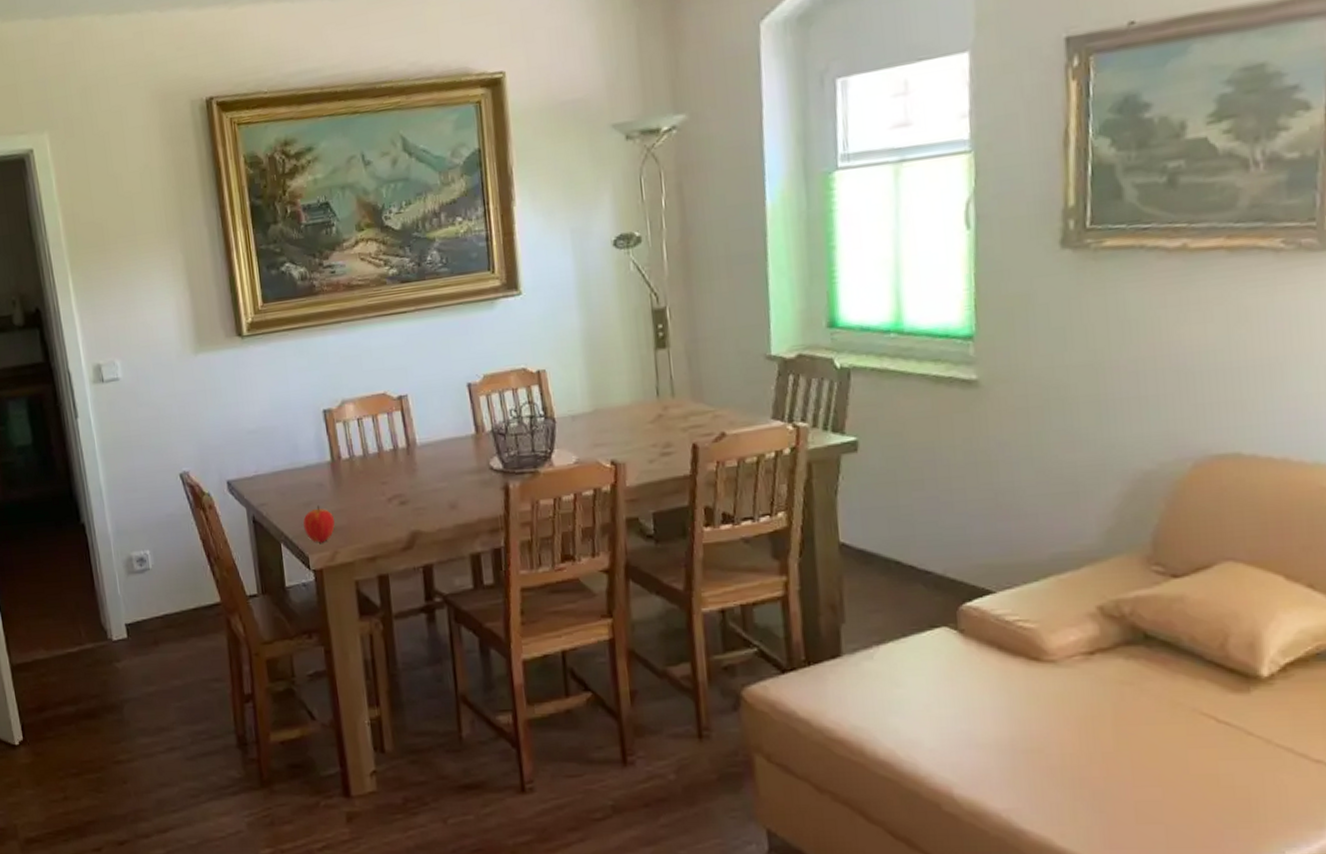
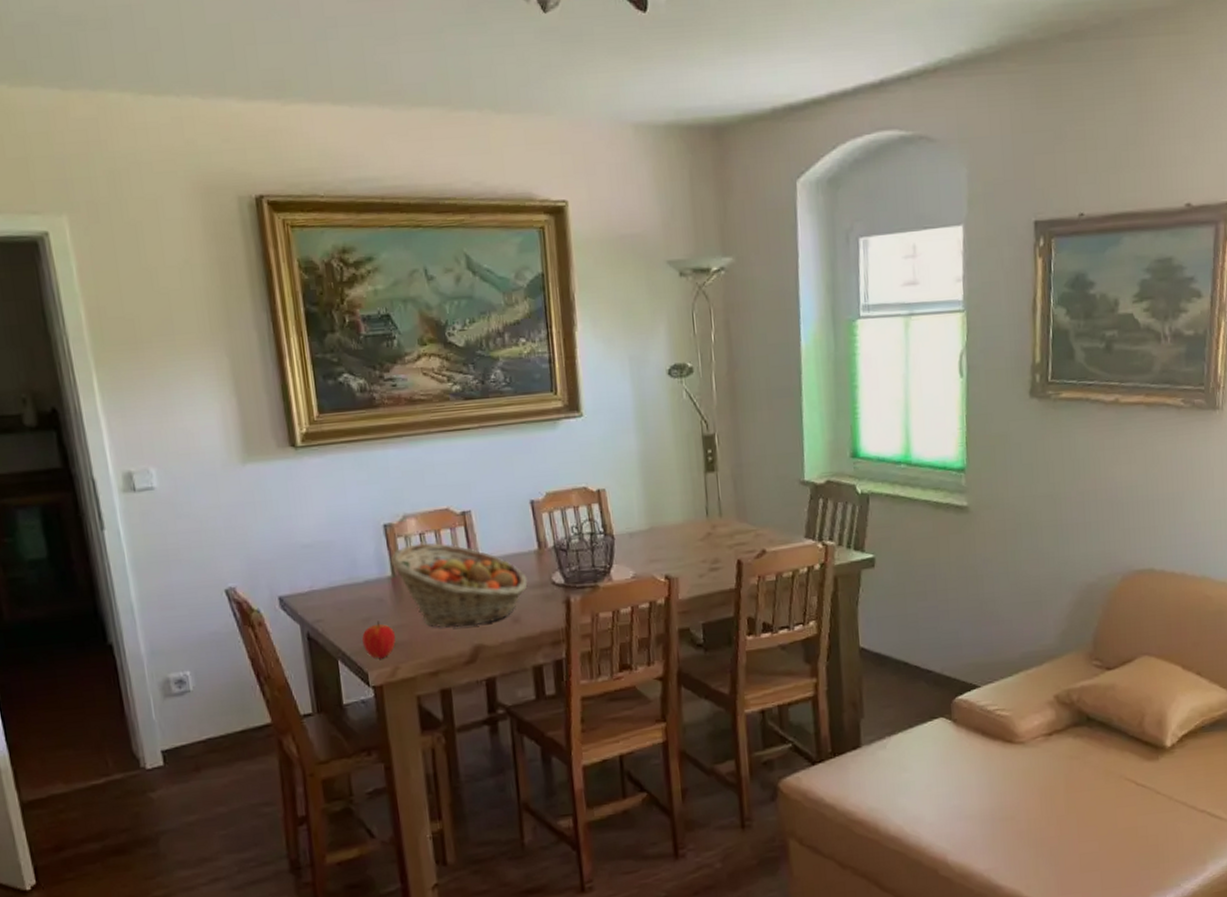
fruit basket: none [329,428,465,514] -> present [390,543,528,628]

